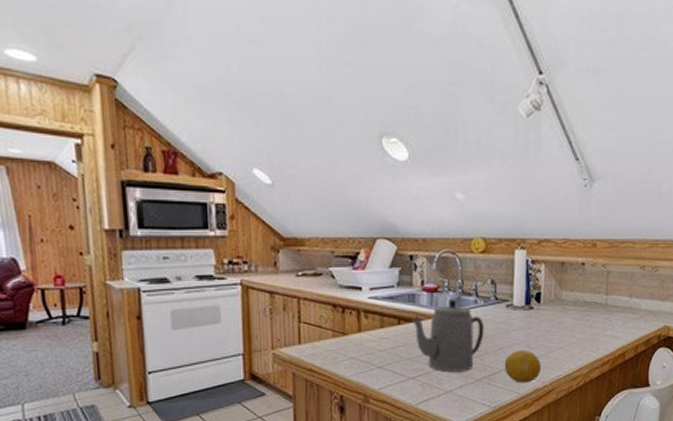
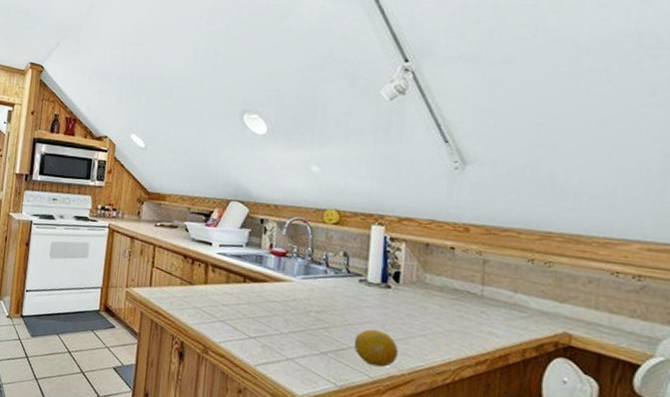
teapot: present [411,299,485,371] -> none [257,266,334,341]

